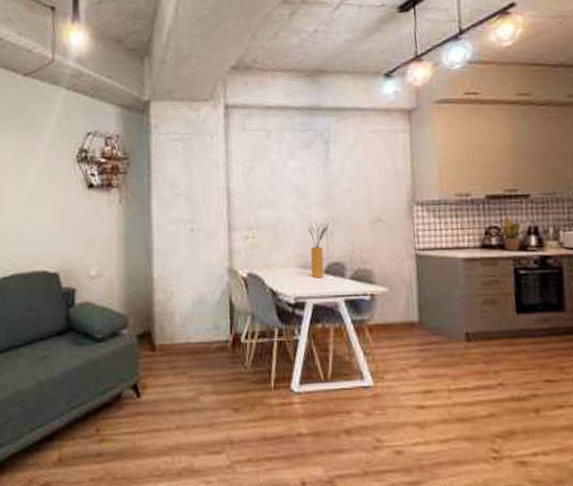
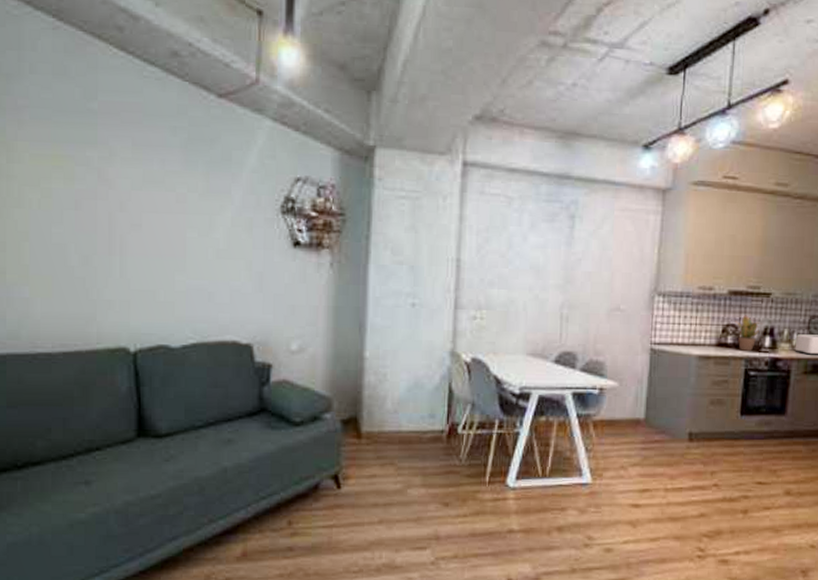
vase: present [308,220,329,278] -> none [540,304,565,368]

